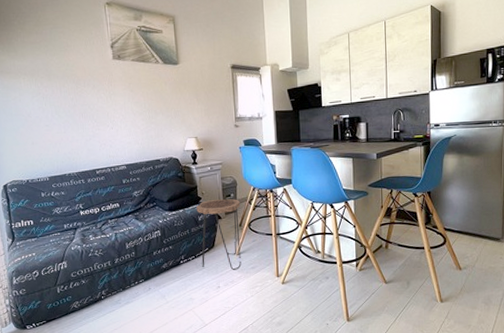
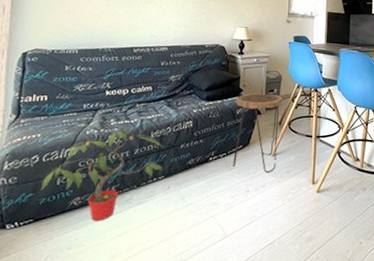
potted plant: none [45,243,142,319] -> present [41,130,164,221]

